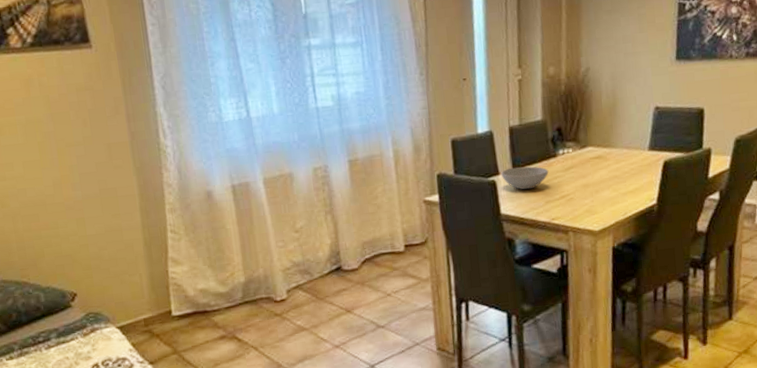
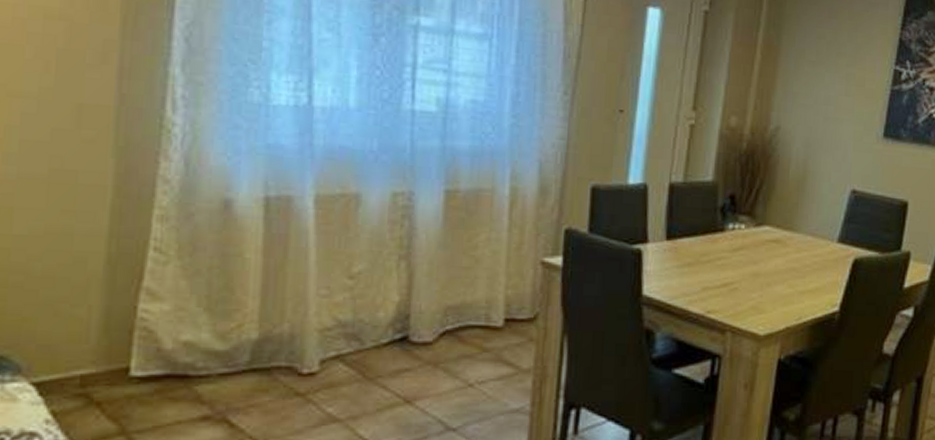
bowl: present [501,166,549,190] -> none [651,236,712,269]

